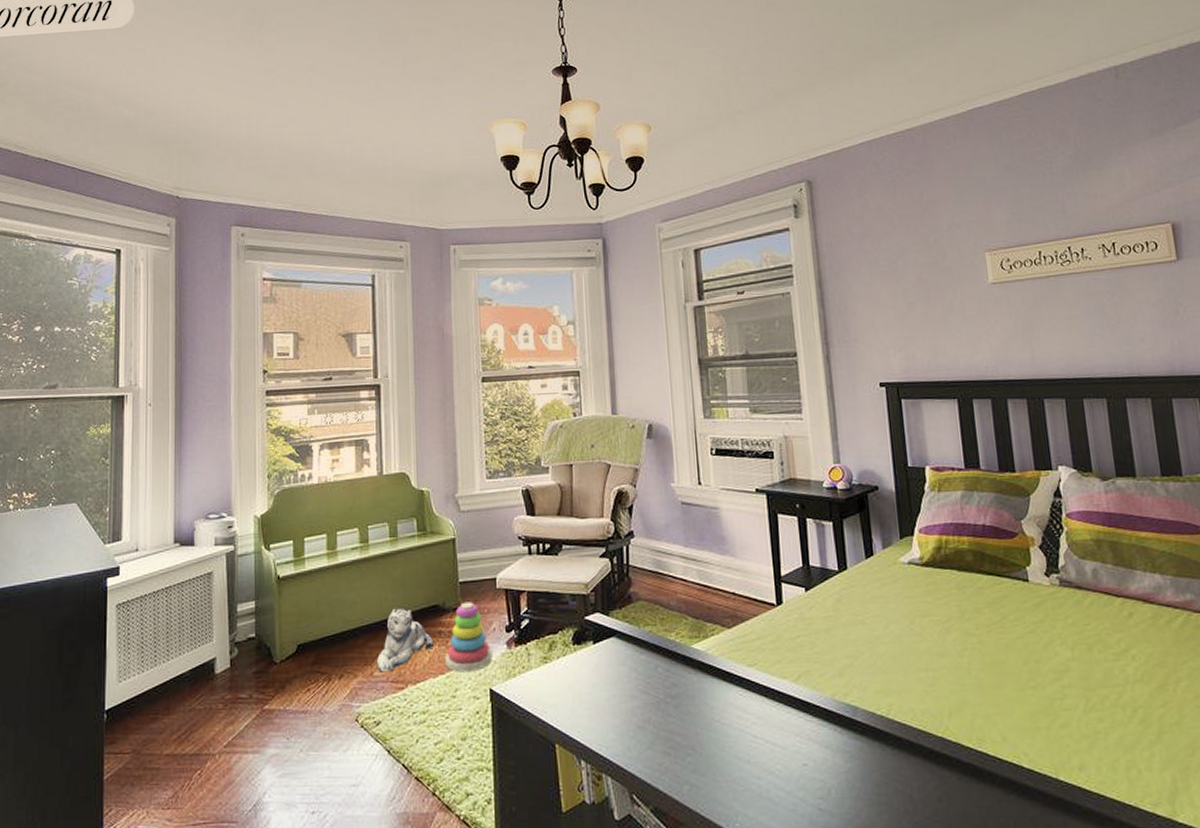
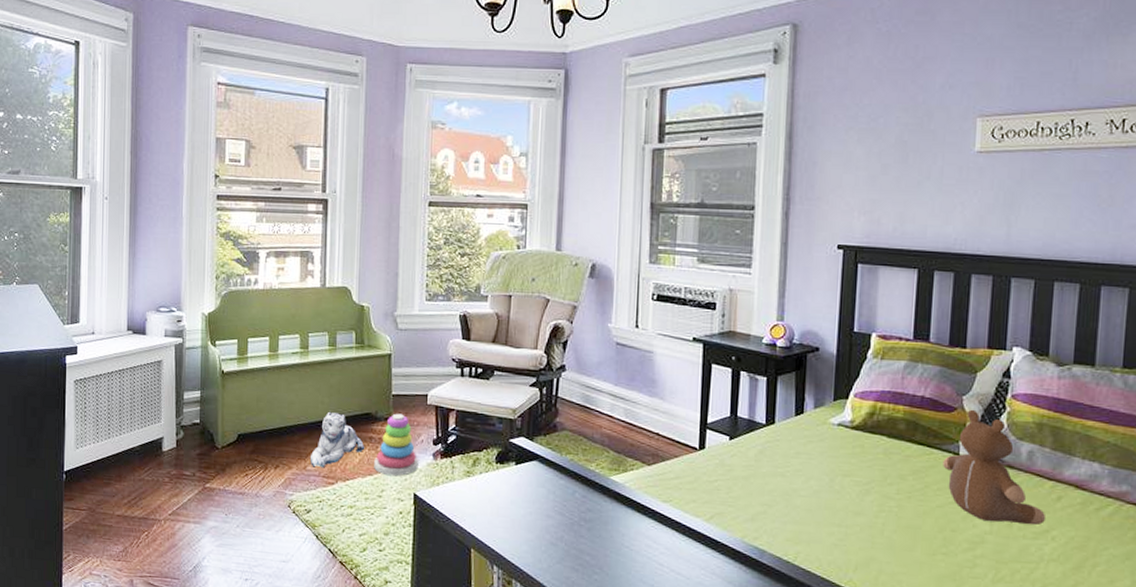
teddy bear: none [1014,532,1122,648] -> present [943,409,1045,526]

